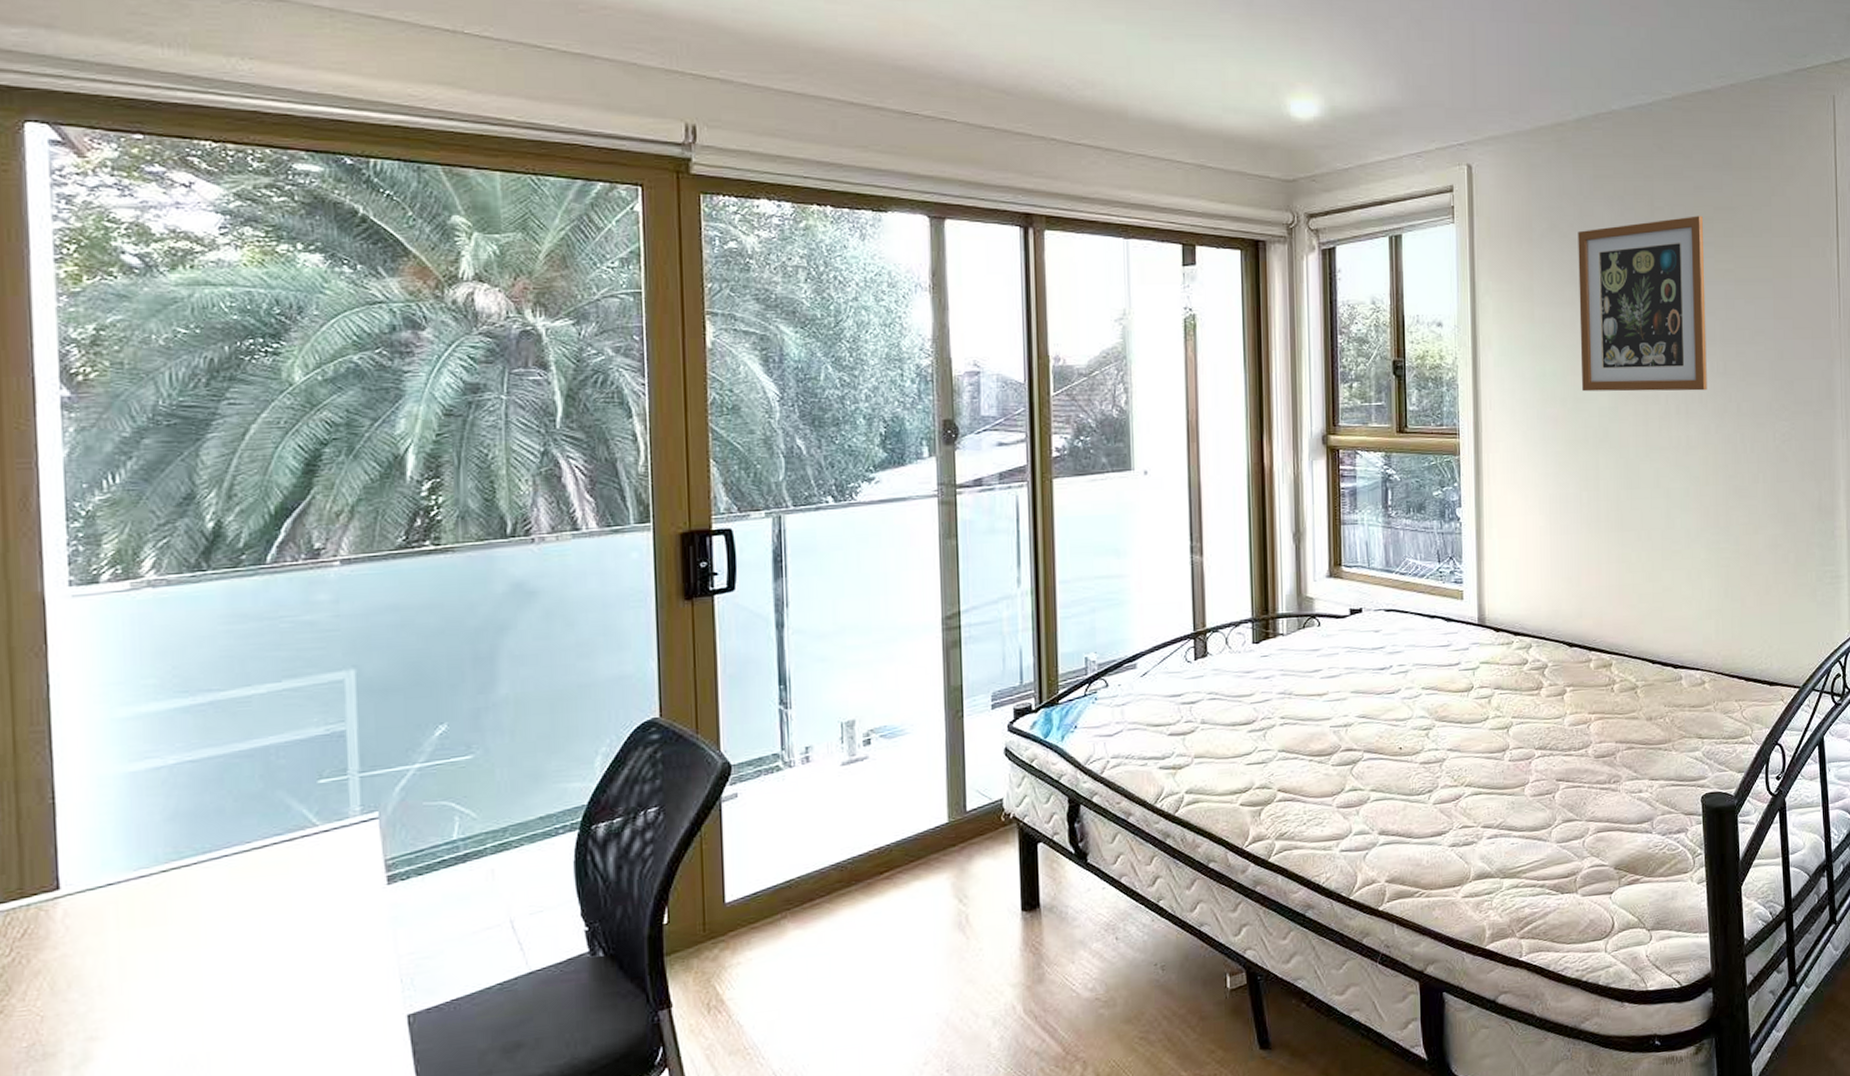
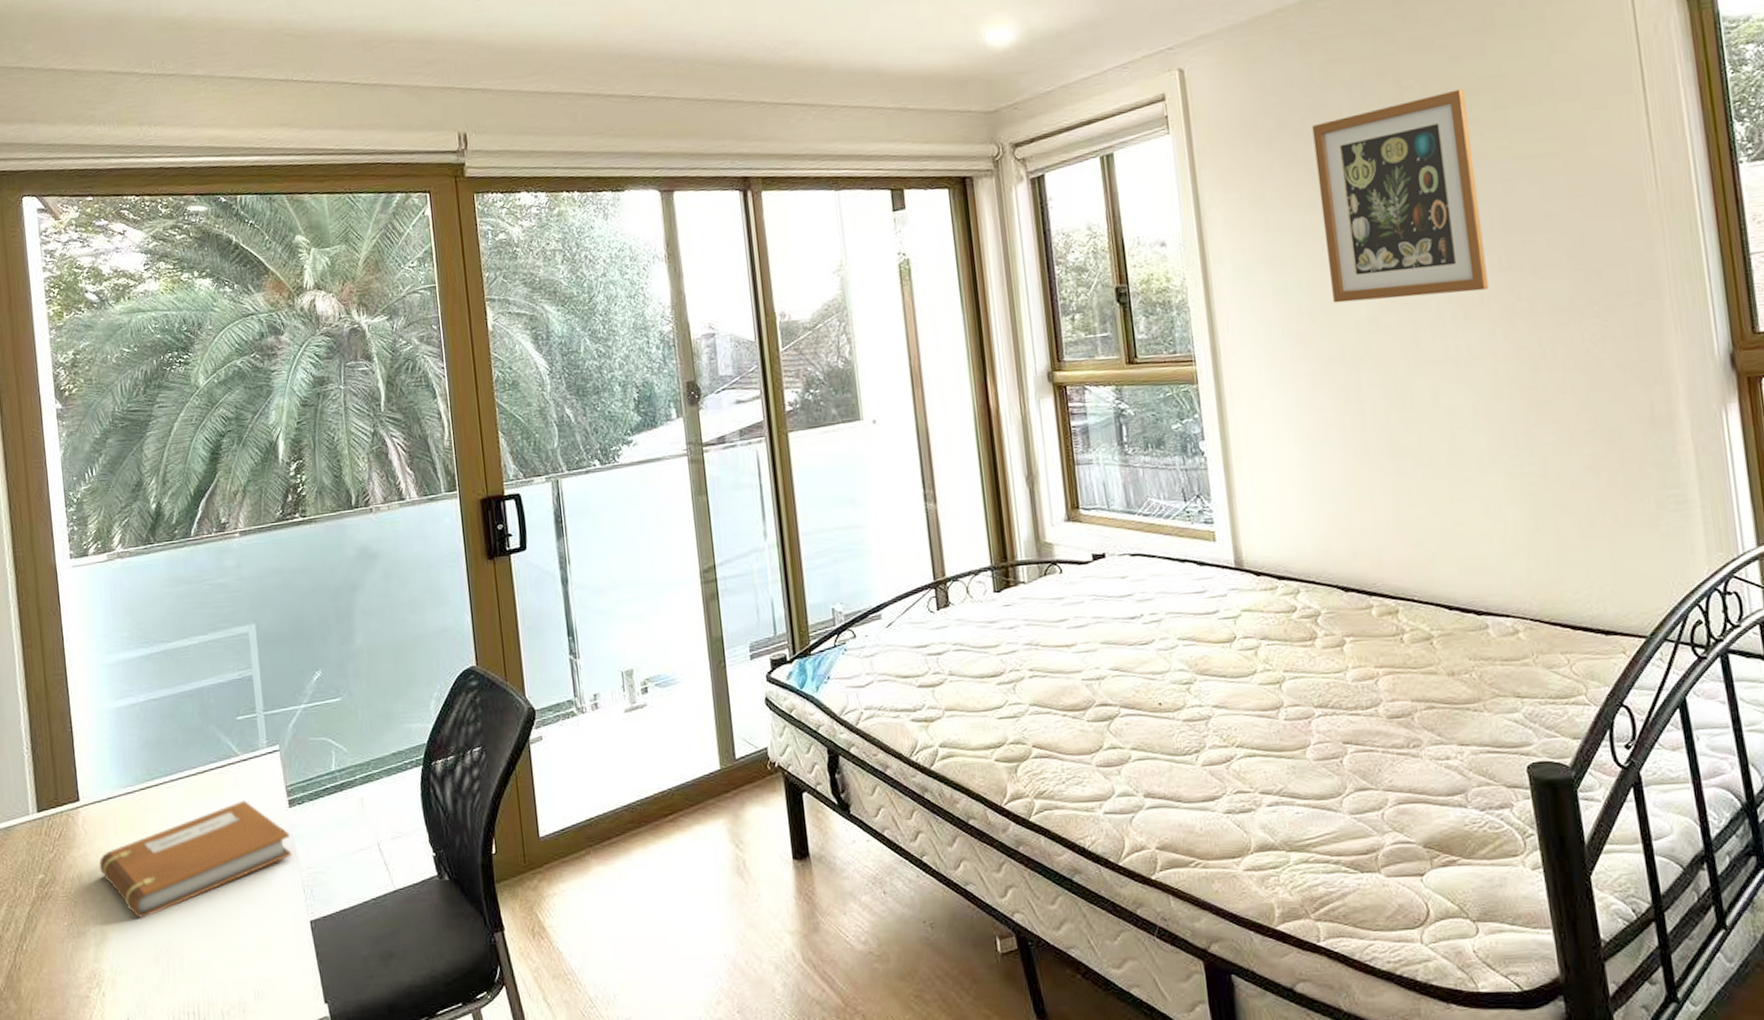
notebook: none [85,878,387,1029] -> present [99,800,291,918]

